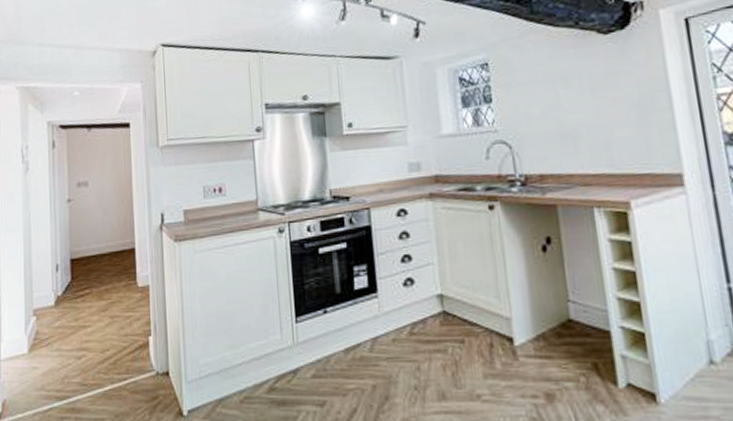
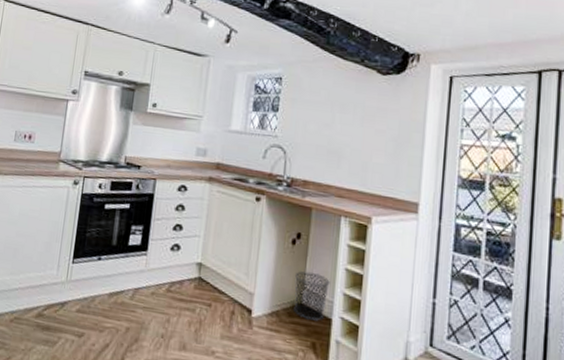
waste bin: none [553,279,600,337] -> present [294,270,330,321]

